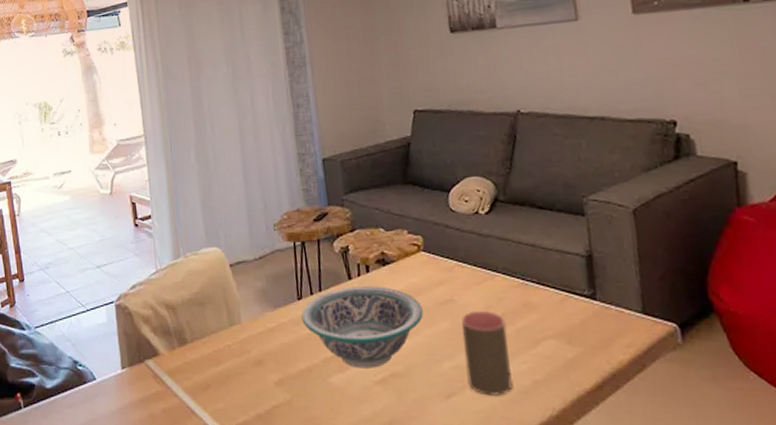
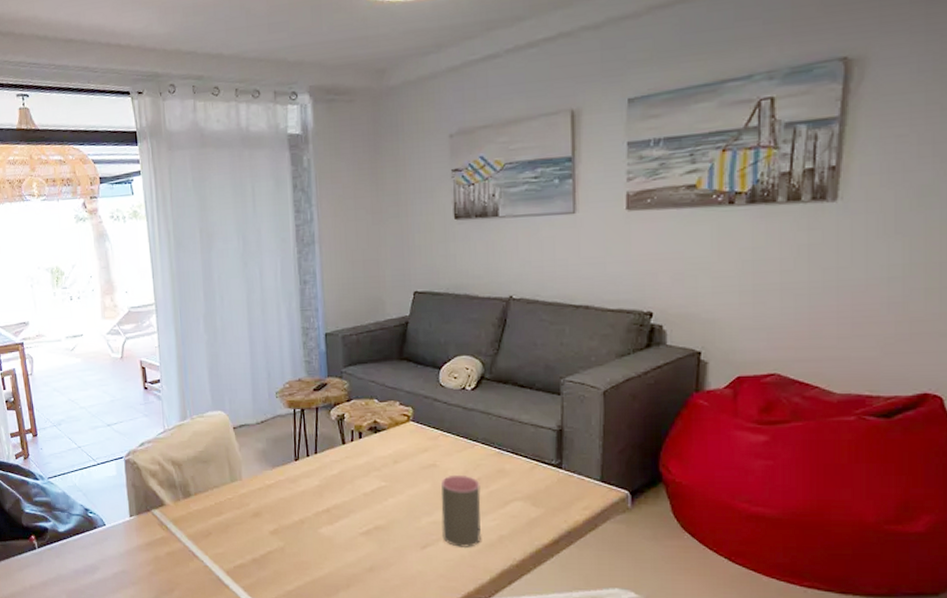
bowl: present [301,286,423,368] -> none [297,451,408,522]

